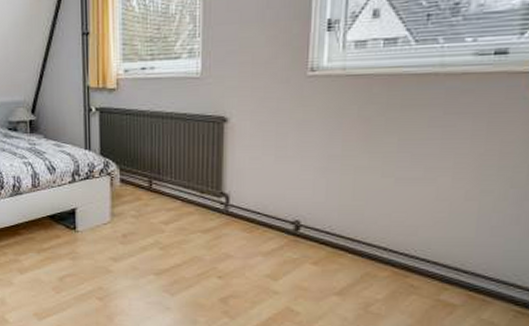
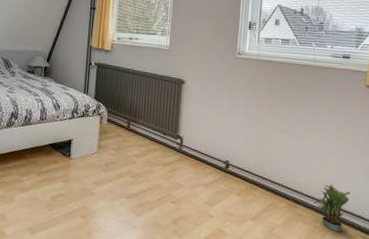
potted plant: none [436,242,499,307] -> present [314,183,350,232]

